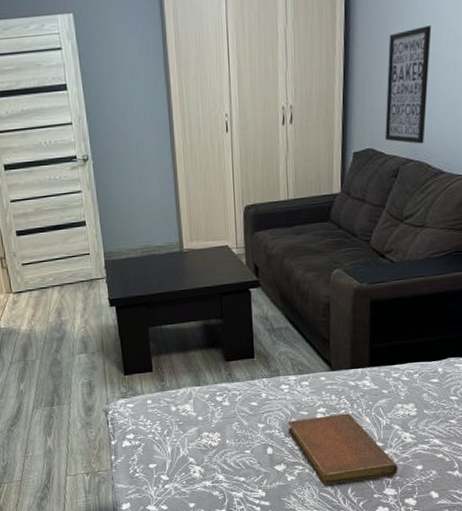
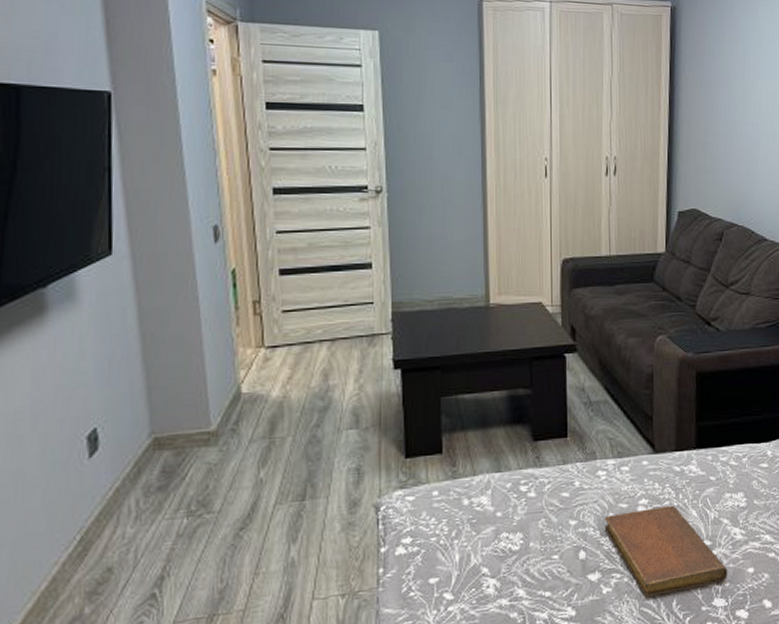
wall art: present [385,26,432,144] -> none [709,96,752,209]

